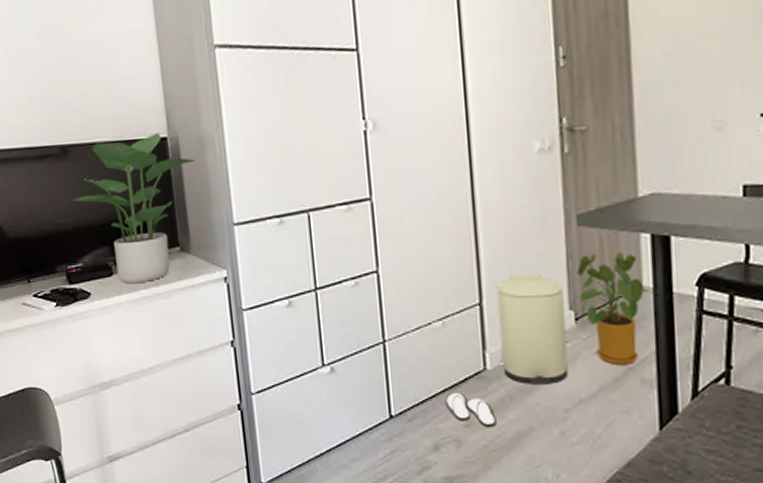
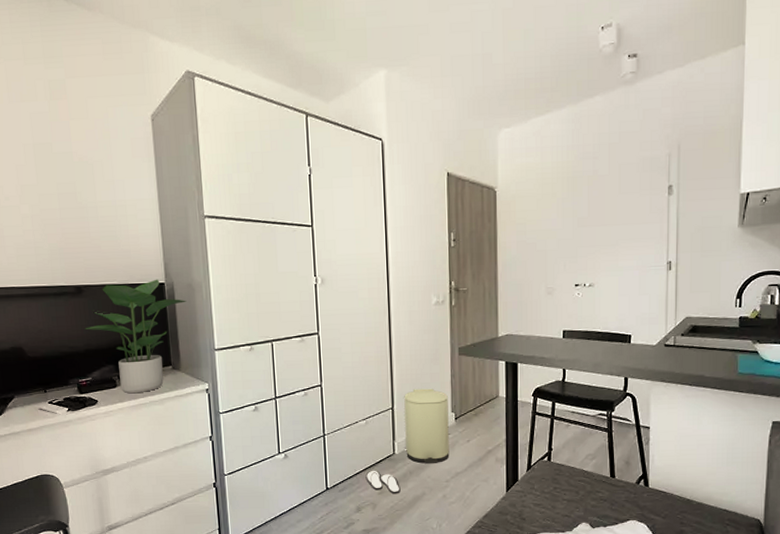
house plant: present [577,251,653,365] -> none [457,373,505,449]

